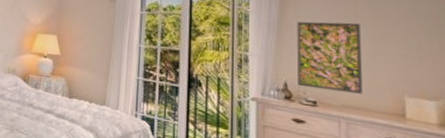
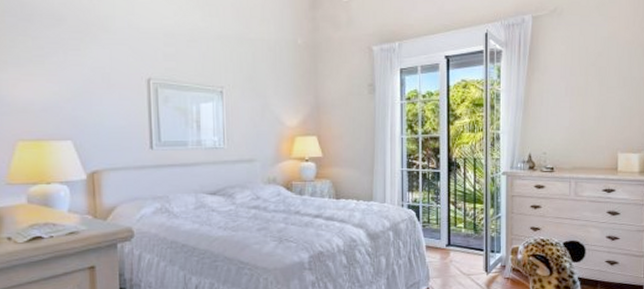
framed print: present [297,21,363,94] -> none [539,92,589,156]

